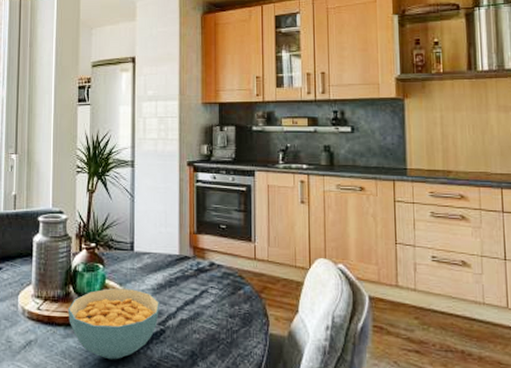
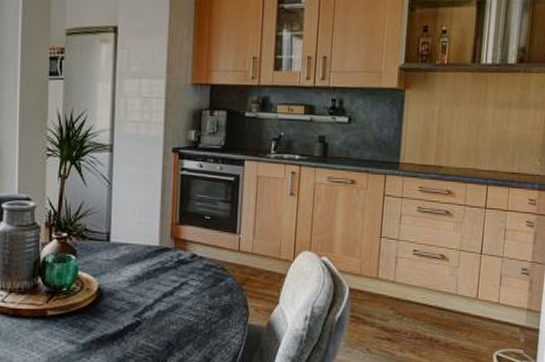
cereal bowl: present [67,288,160,360] -> none [35,280,137,352]

